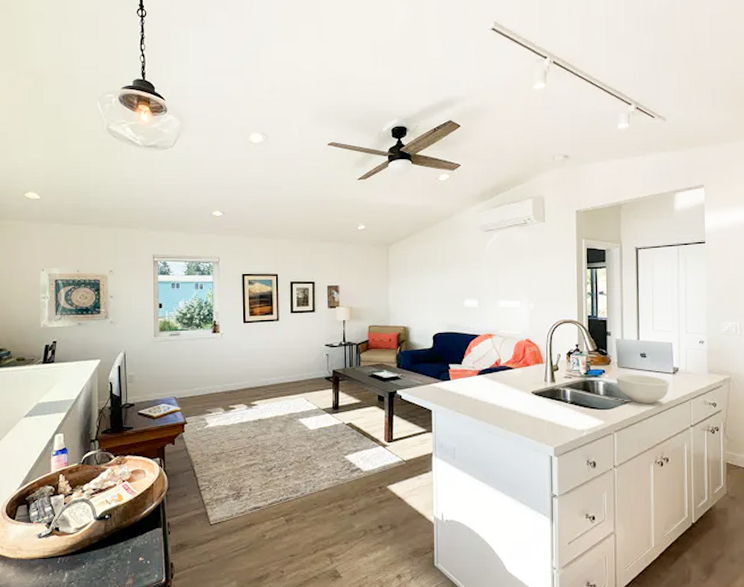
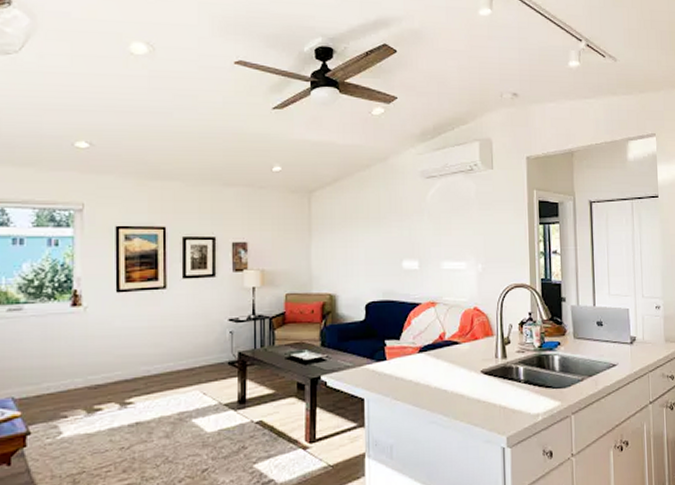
bowl: present [615,374,669,403] -> none [571,345,627,379]

